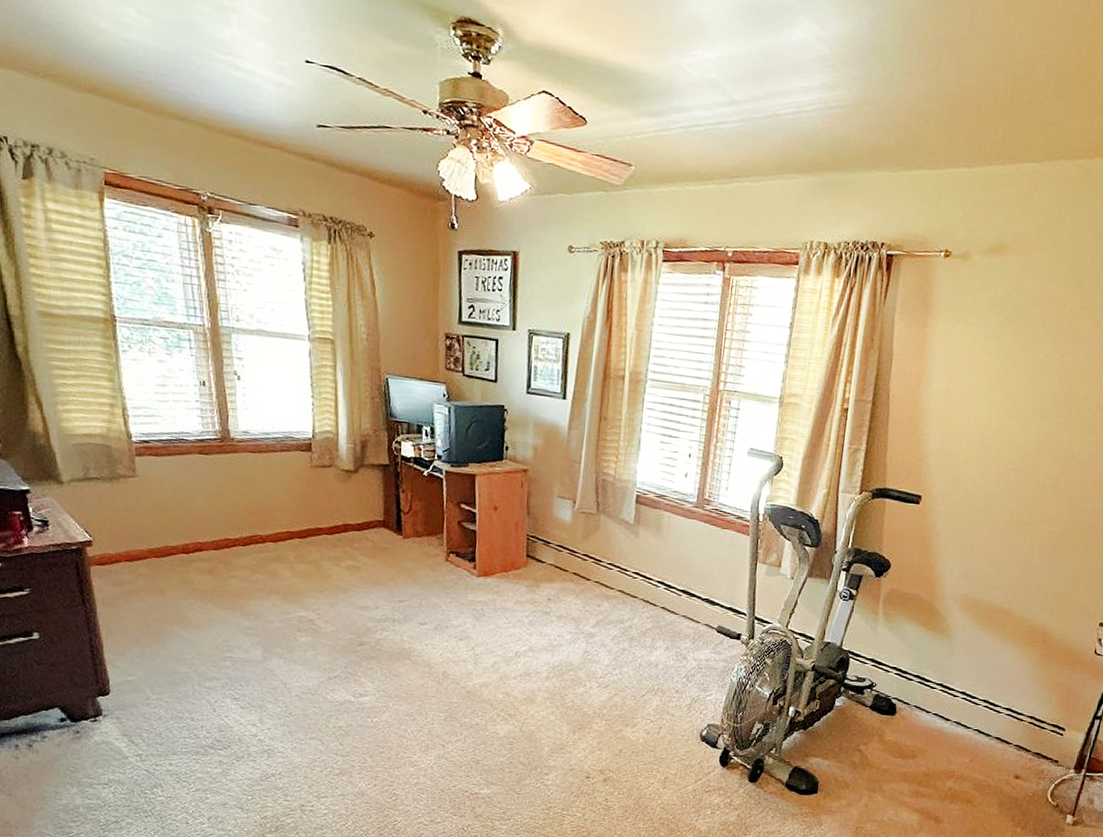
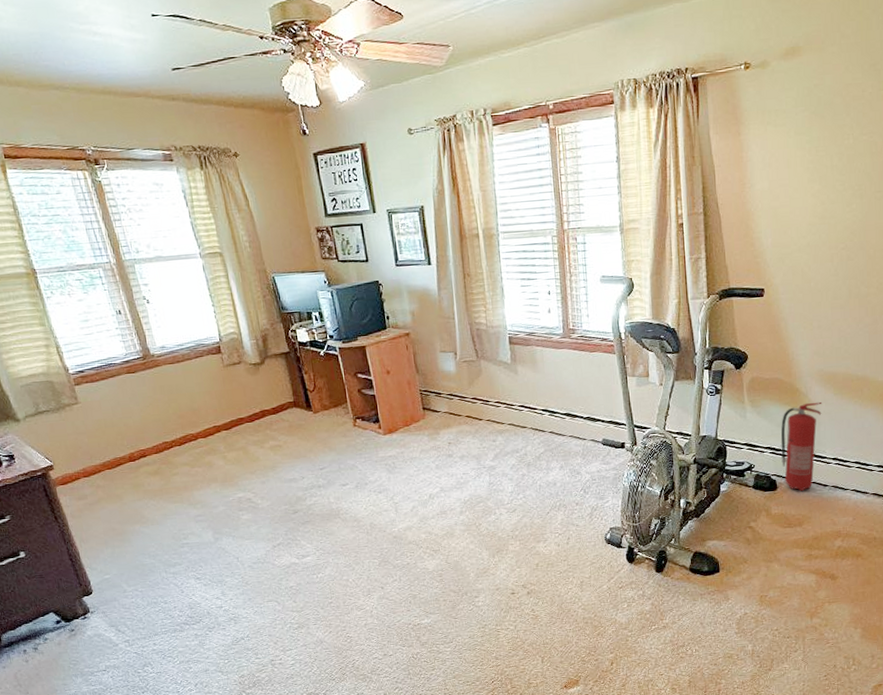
fire extinguisher: none [905,627,961,722] -> present [780,401,822,492]

